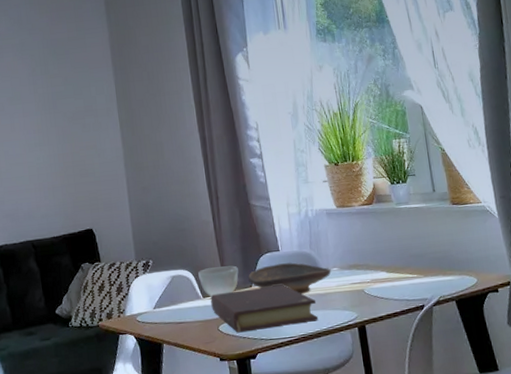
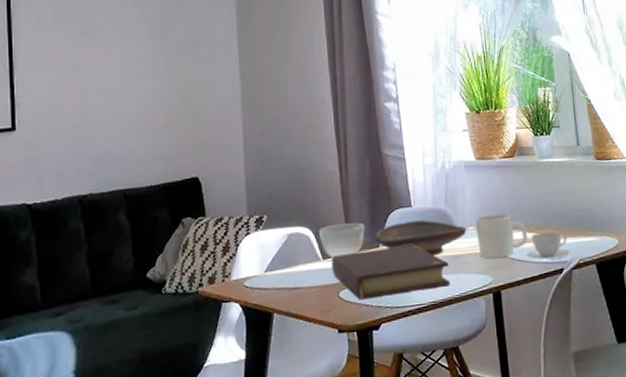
mug: none [339,255,389,297] -> present [476,213,528,259]
teacup: none [388,271,430,298] -> present [526,231,570,260]

